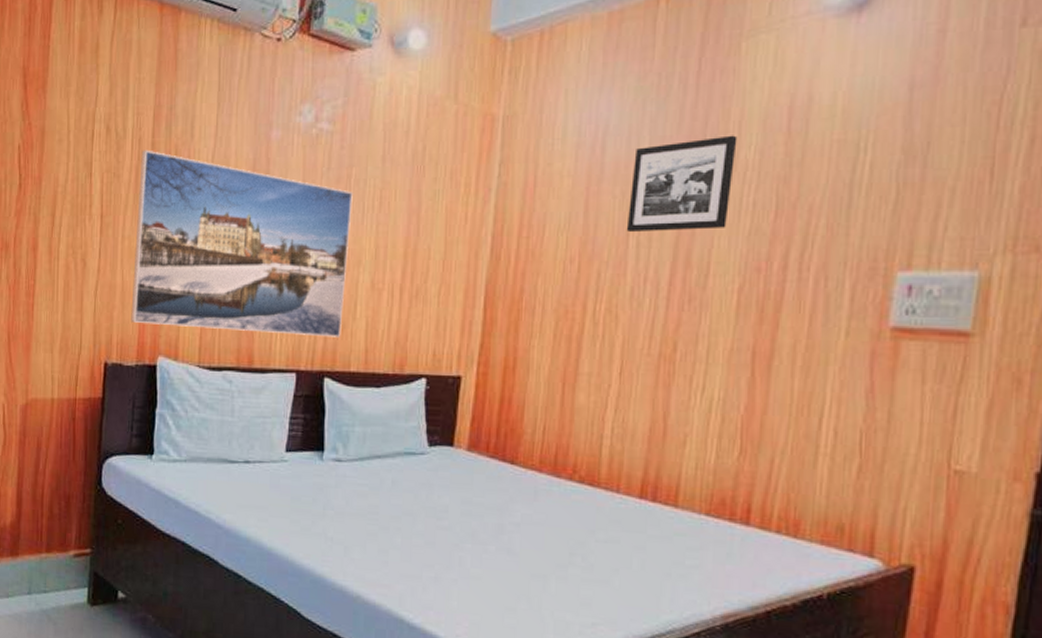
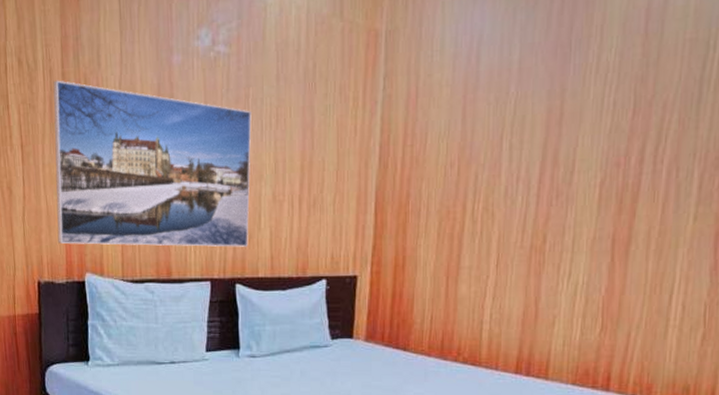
picture frame: present [626,135,738,231] -> none [500,39,600,135]

